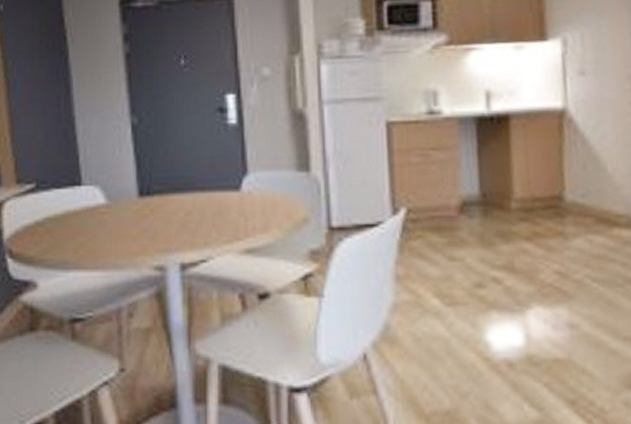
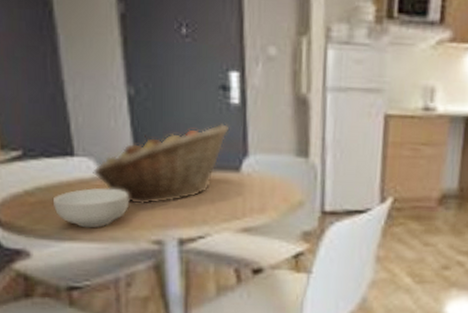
cereal bowl: none [61,214,134,256] -> present [53,188,131,228]
fruit basket: none [98,144,227,229] -> present [93,123,228,205]

